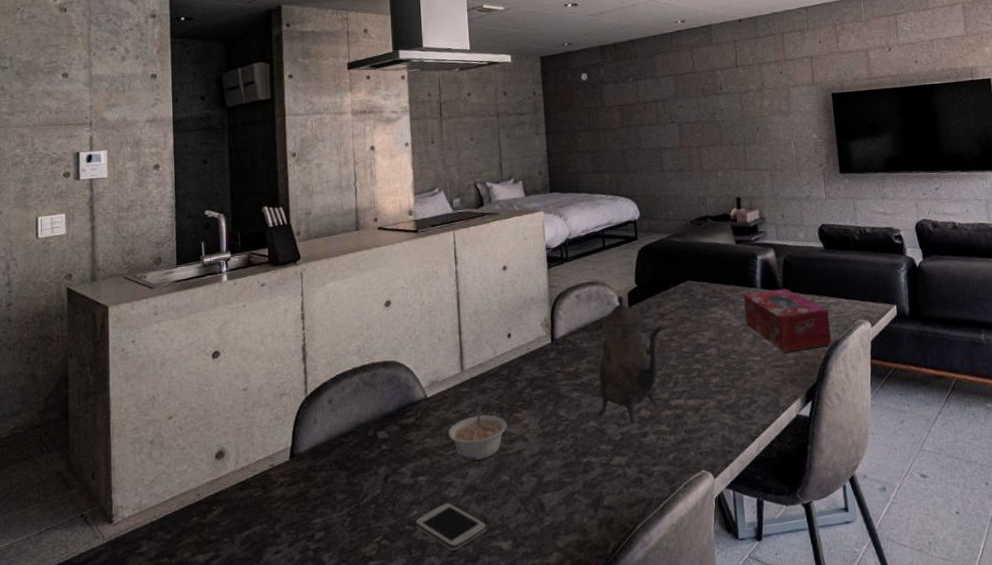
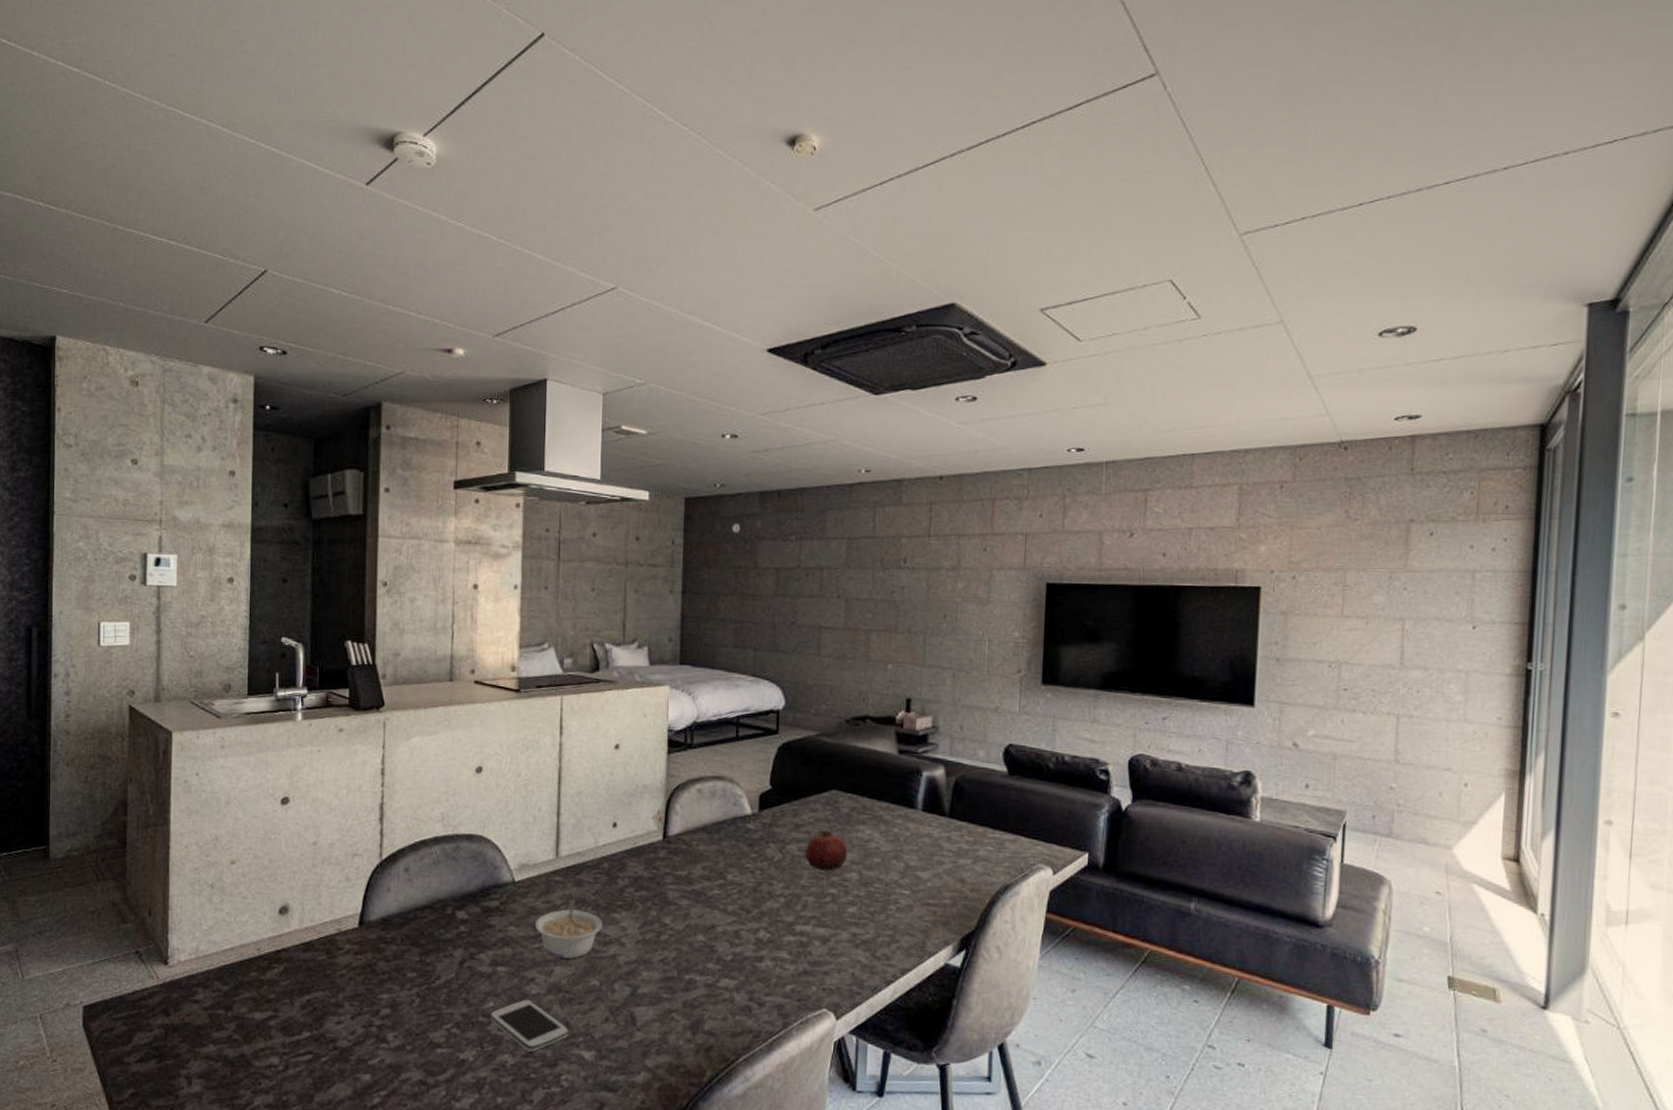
teapot: present [598,295,663,425] -> none [708,796,797,946]
fruit: none [670,315,706,351] -> present [804,830,848,871]
tissue box: present [744,288,832,352] -> none [897,814,1003,890]

